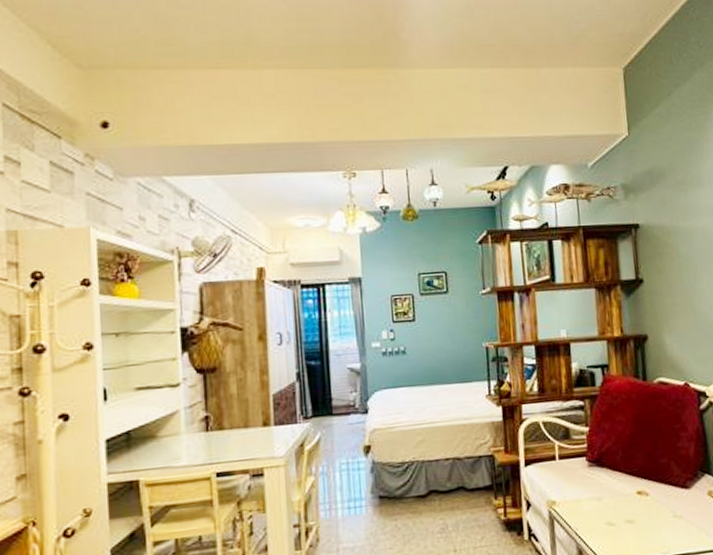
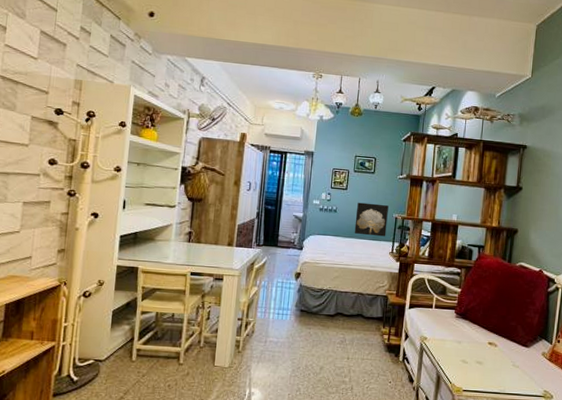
wall art: none [432,332,478,379] -> present [354,202,389,237]

